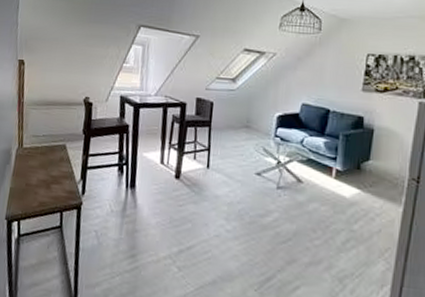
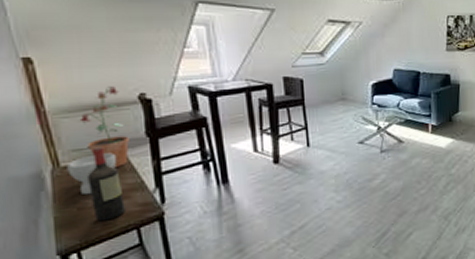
bowl: none [26,141,60,175] -> present [67,153,117,195]
wine bottle: none [35,136,59,200] -> present [88,147,125,222]
potted plant: none [42,88,72,156] -> present [79,86,129,167]

